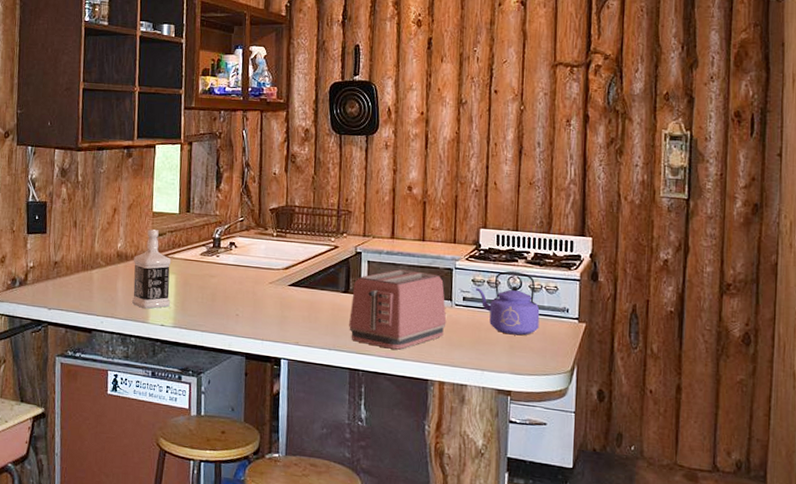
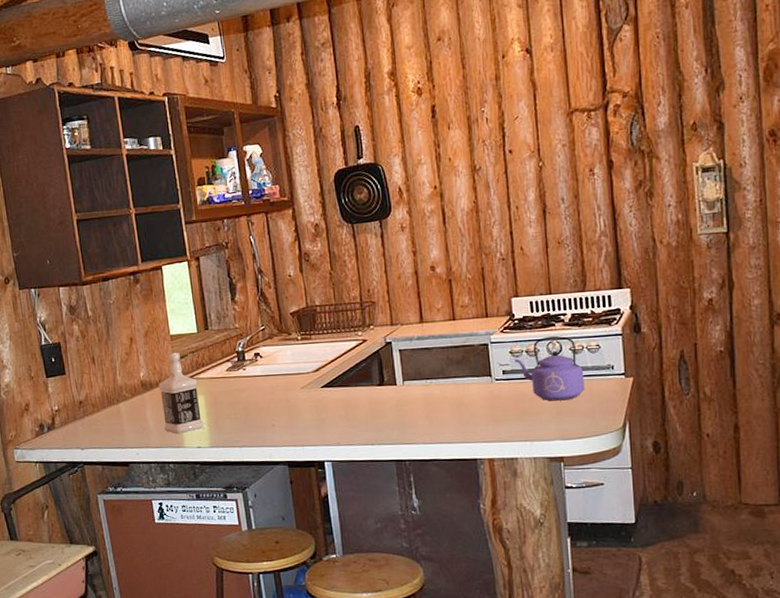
toaster: present [349,269,447,350] -> none [388,351,489,435]

